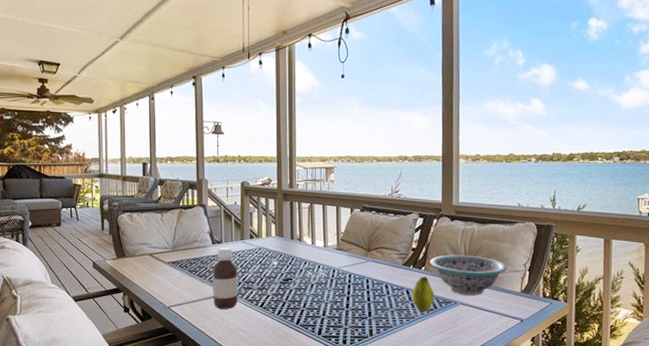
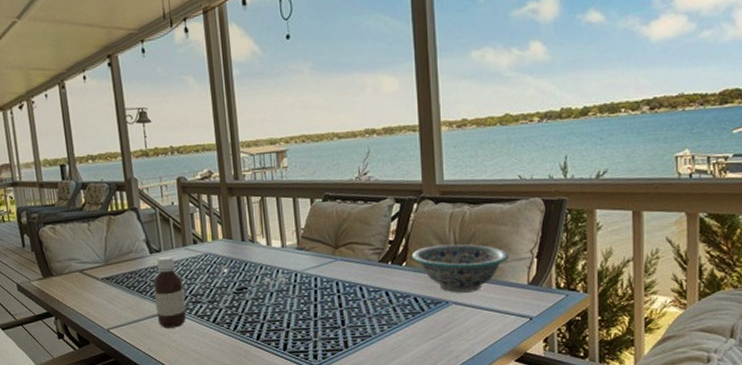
fruit: present [411,277,435,313] -> none [391,274,421,317]

